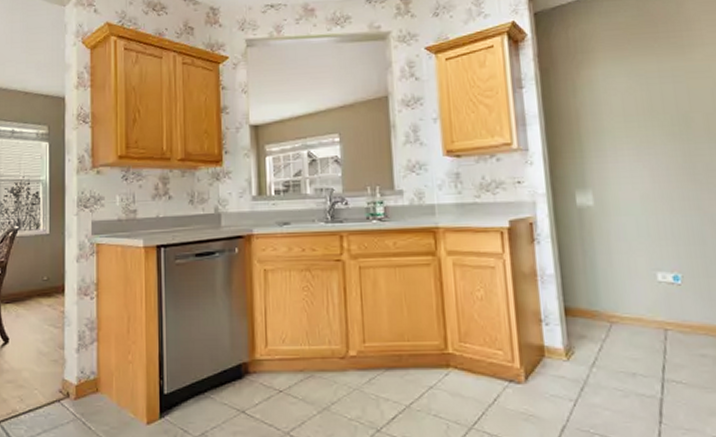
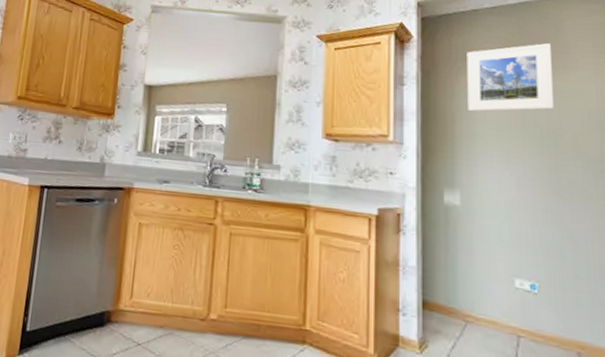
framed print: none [585,22,682,107] -> present [467,43,553,112]

